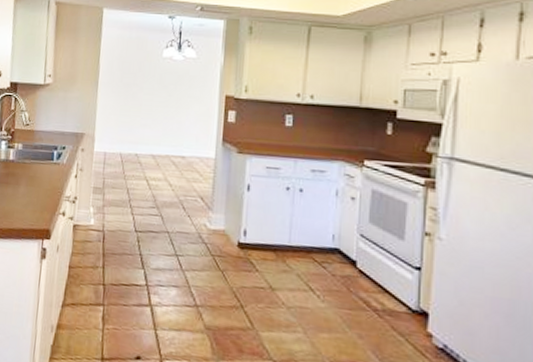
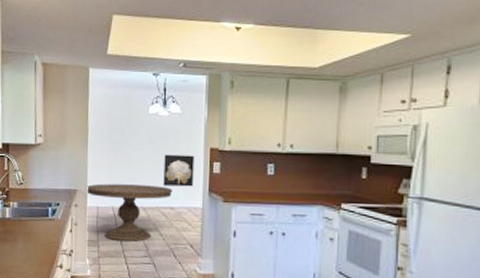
dining table: none [93,128,184,191] -> present [86,183,172,241]
wall art: none [175,100,209,136] -> present [163,154,195,187]

